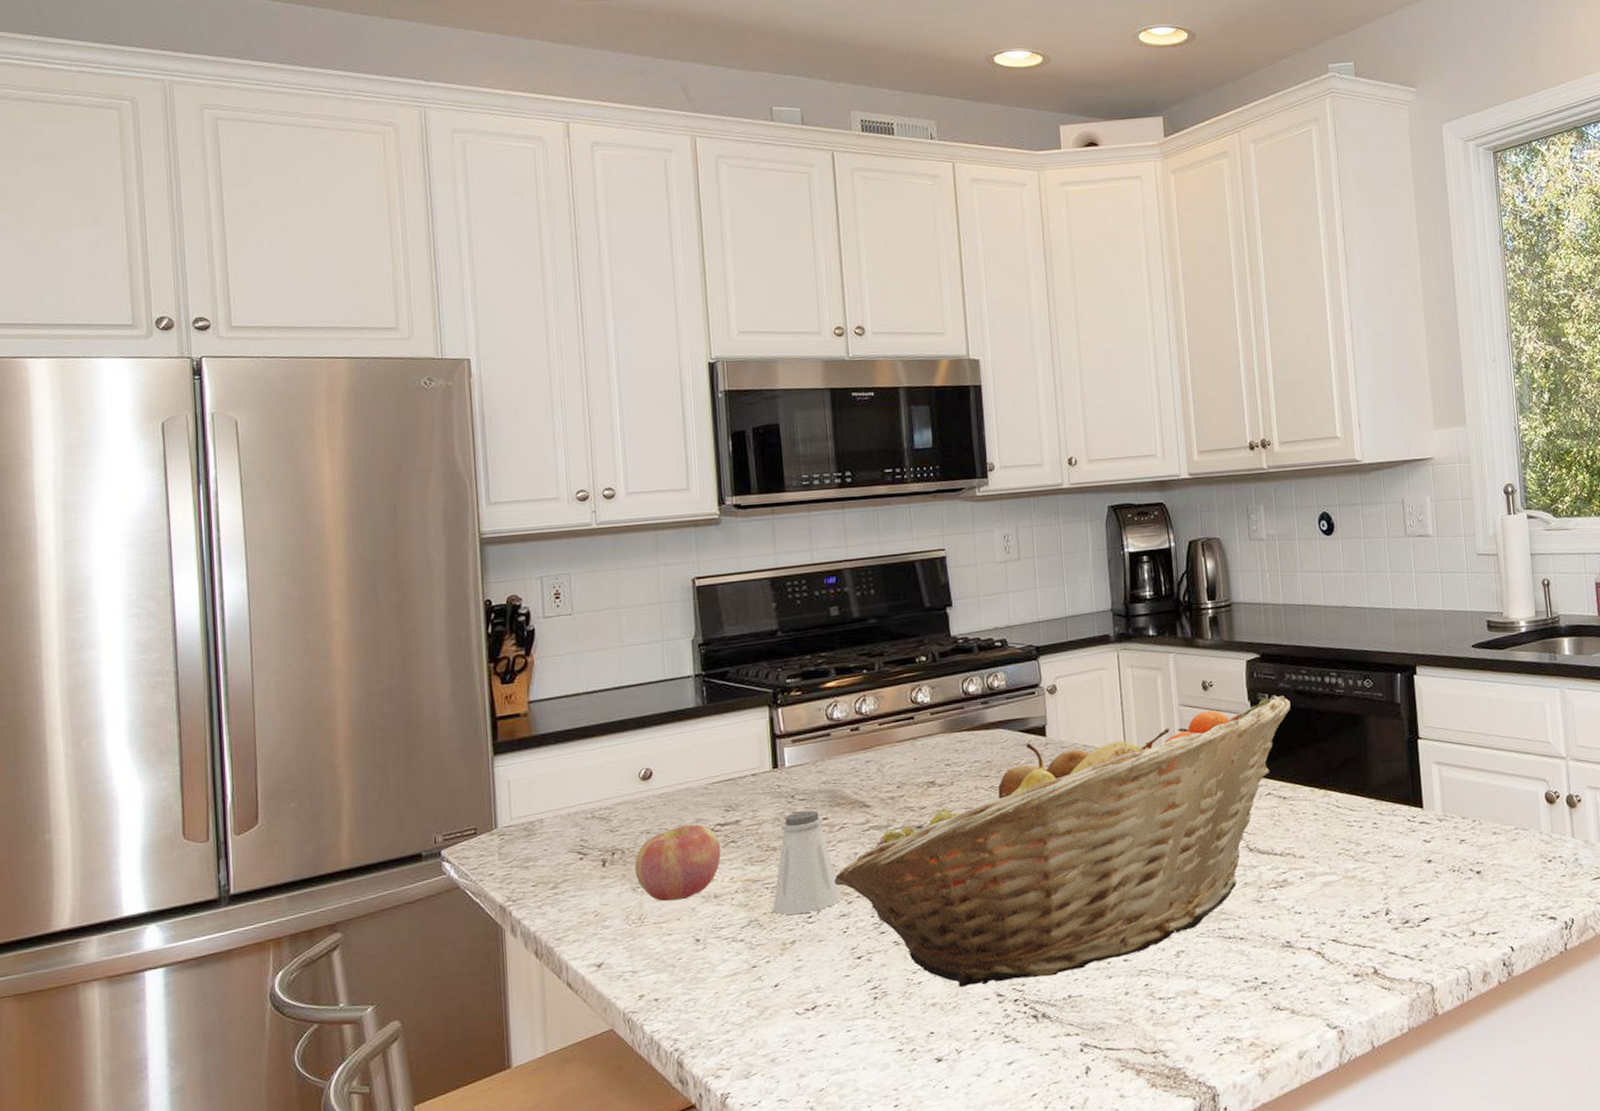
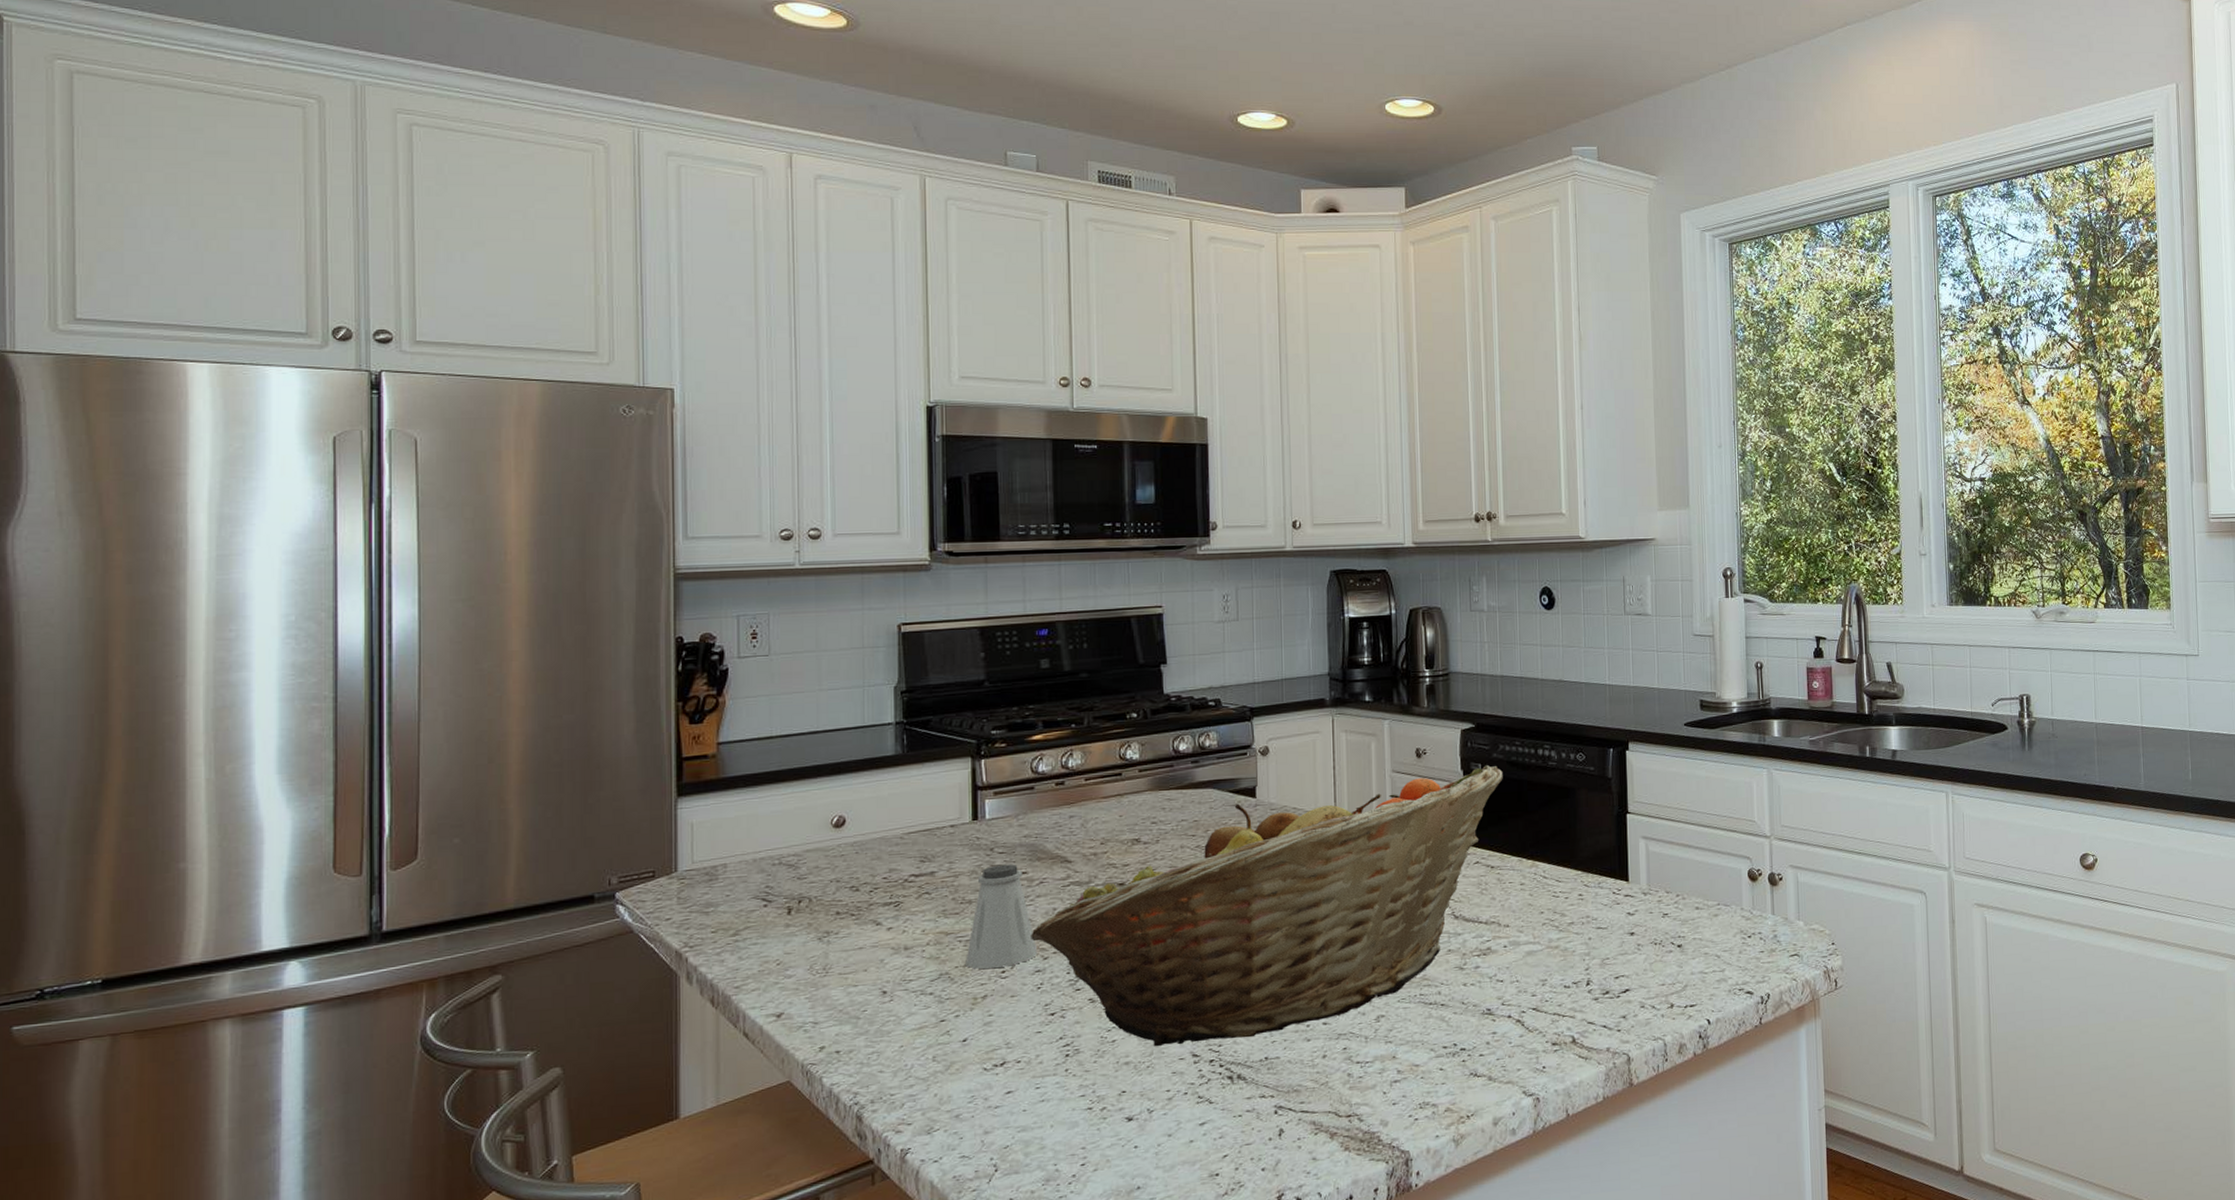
apple: present [634,824,721,902] -> none [822,874,914,952]

